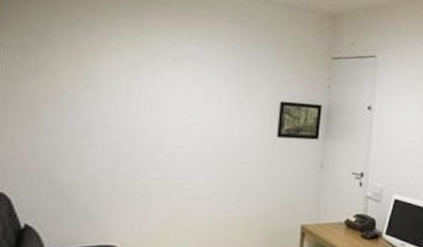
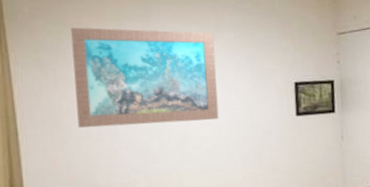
wall art: none [51,16,205,130] -> present [71,27,219,128]

